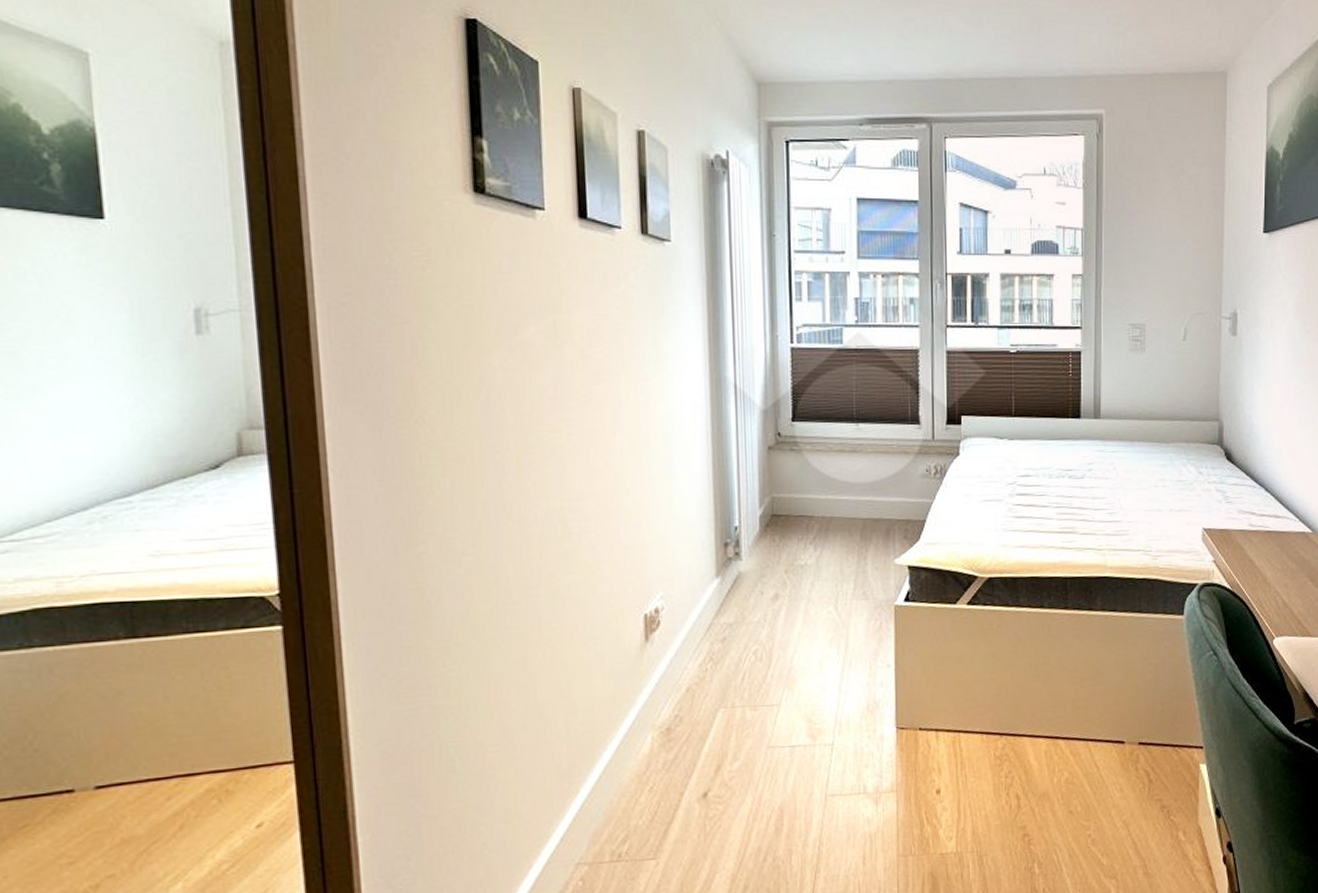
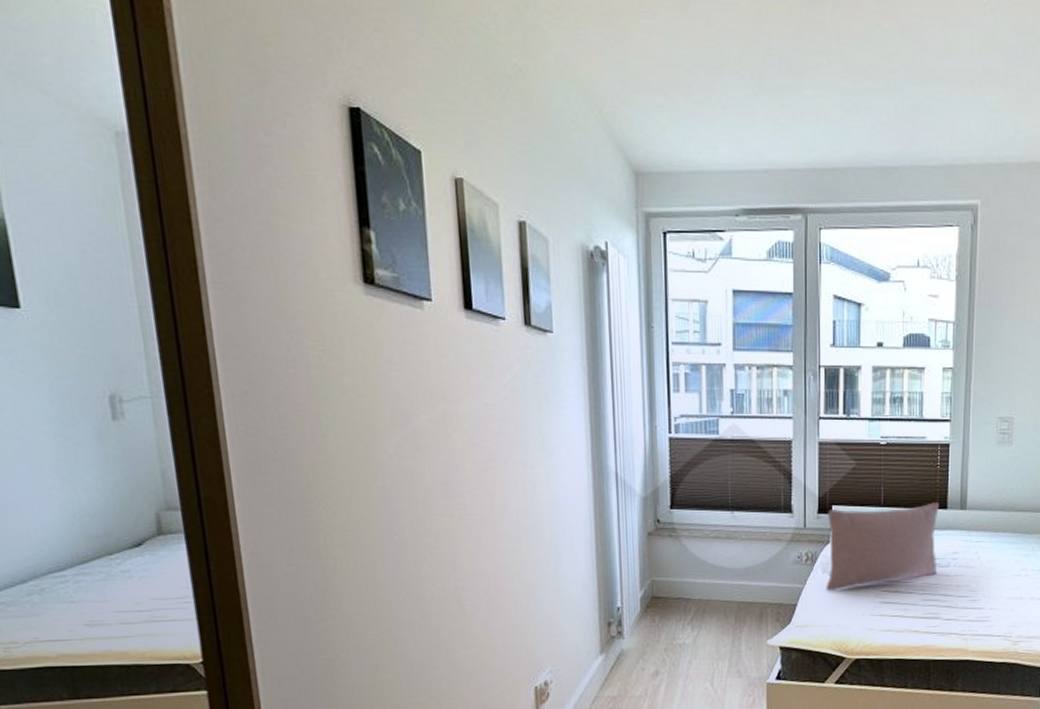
pillow: none [956,411,1072,505] -> present [826,502,939,591]

